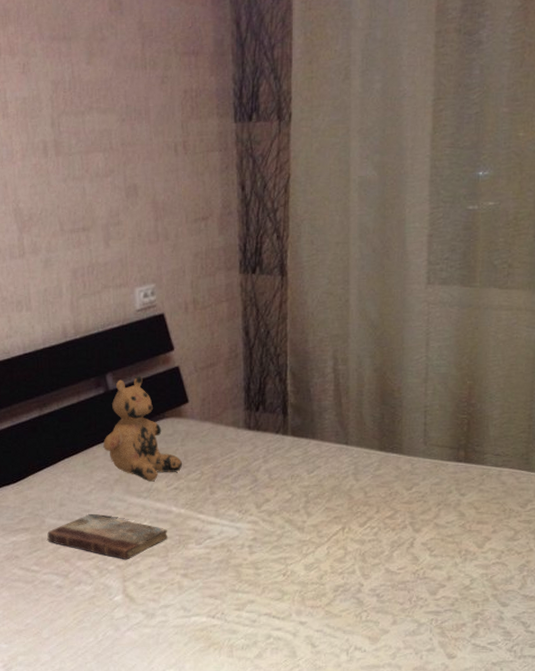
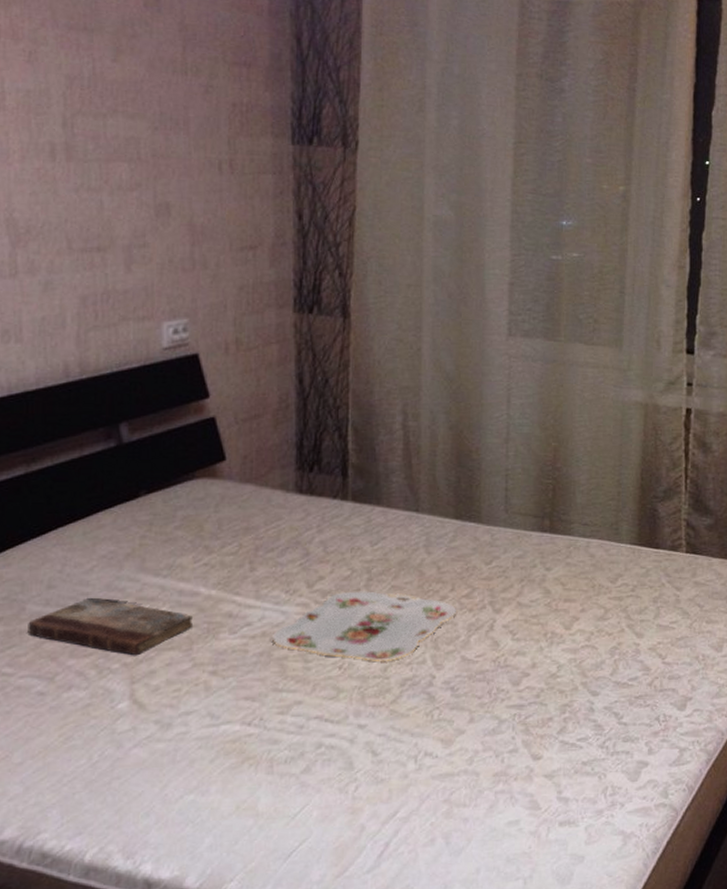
teddy bear: present [103,375,182,481] -> none [111,426,215,555]
serving tray: none [230,511,382,570] -> present [273,591,458,661]

